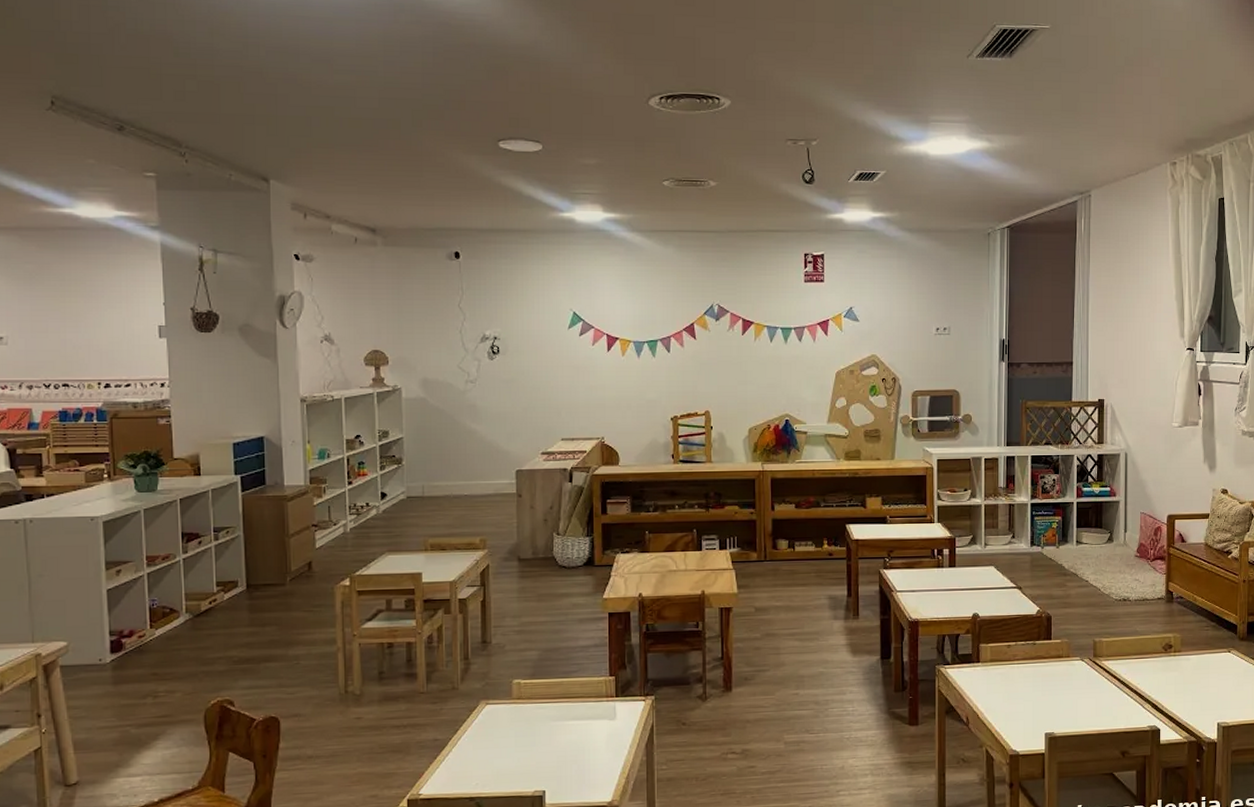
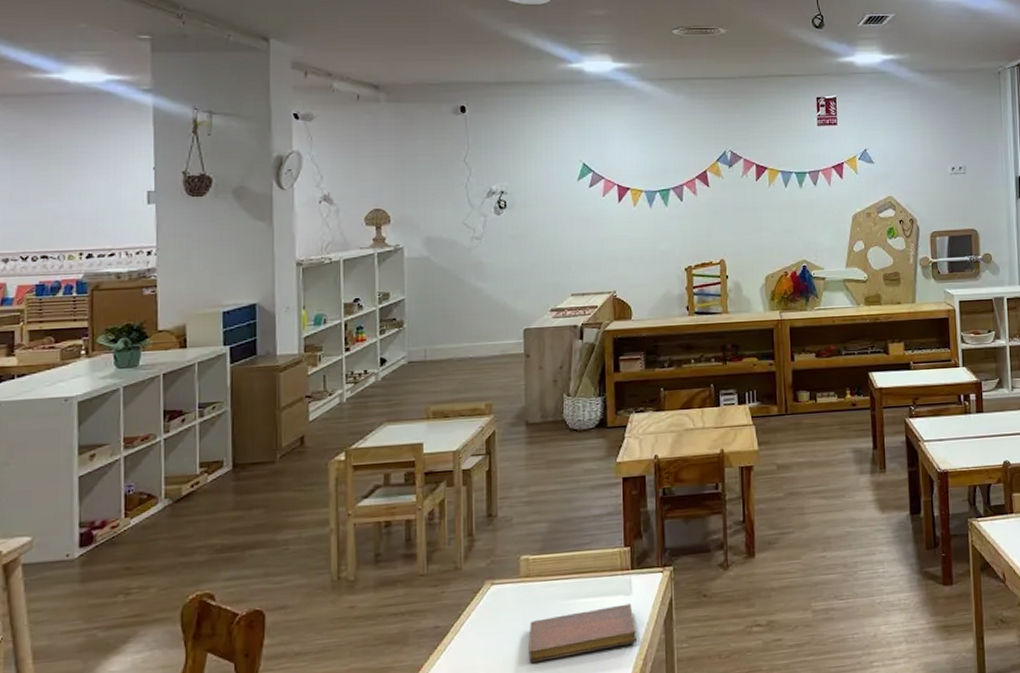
notebook: none [520,727,620,775] -> present [528,603,636,662]

